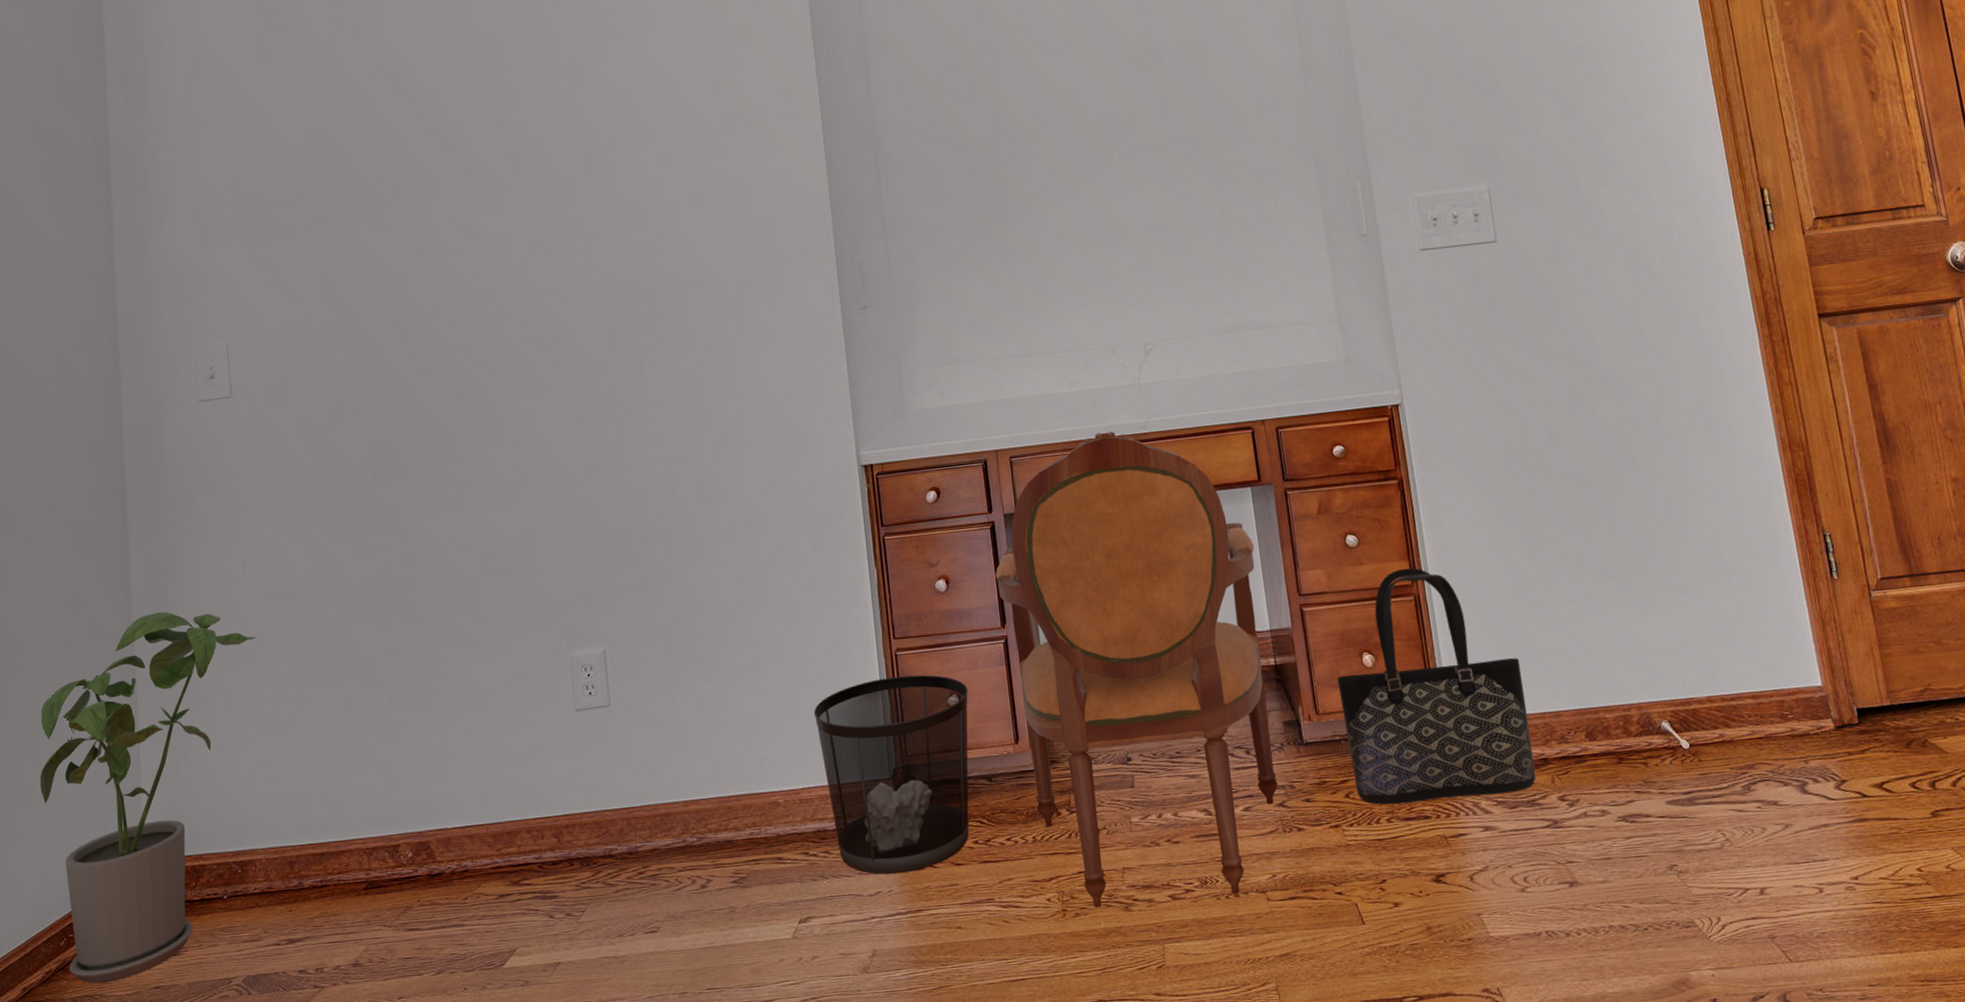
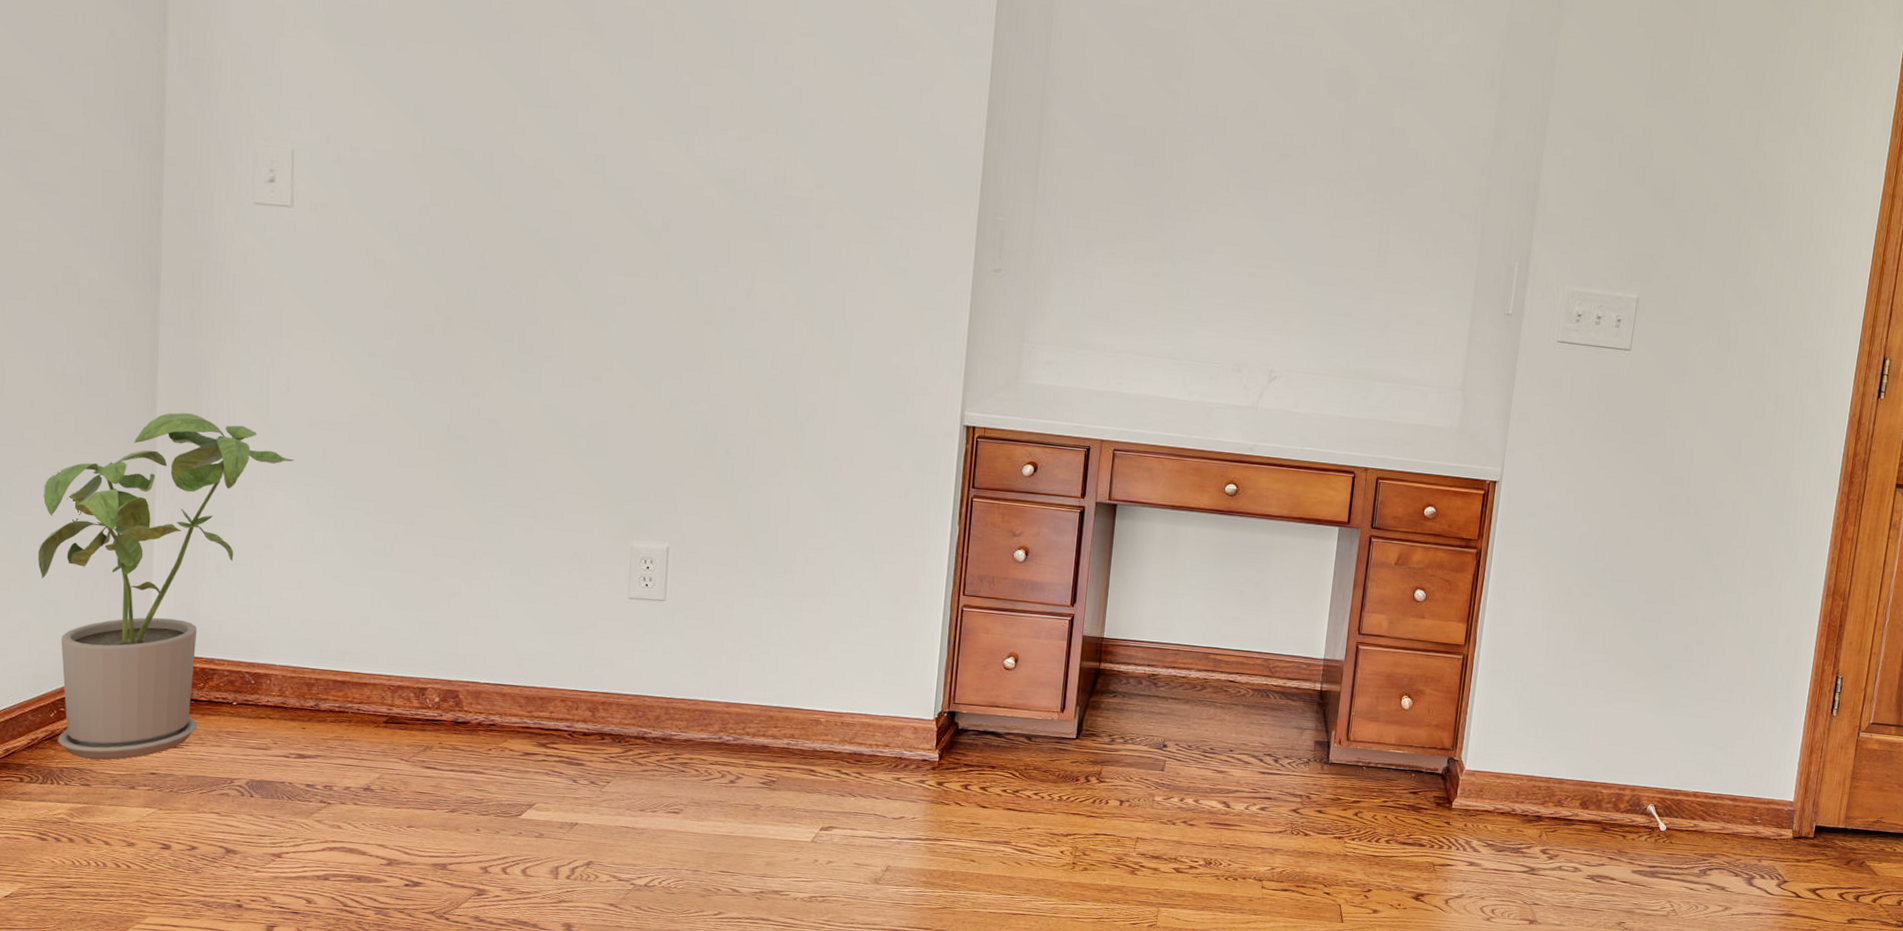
waste bin: present [813,674,970,875] -> none [870,628,1026,805]
armchair: present [995,431,1278,908] -> none [1068,445,1328,877]
tote bag: present [1338,567,1537,805] -> none [1365,629,1541,839]

